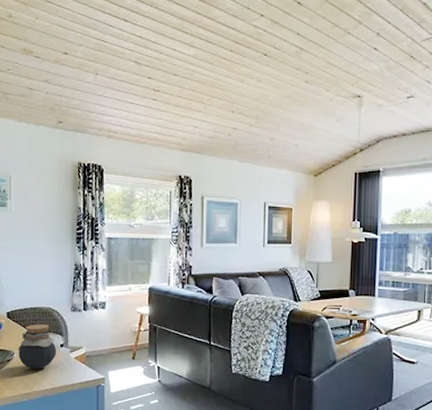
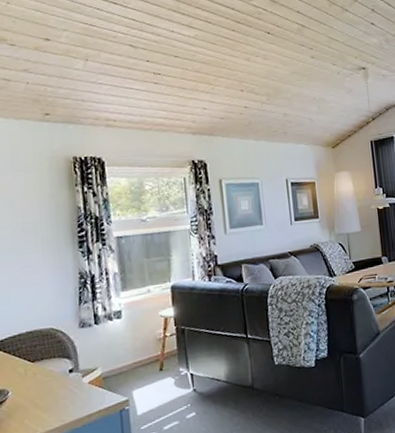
jar: present [17,323,57,369] -> none [12,348,66,407]

